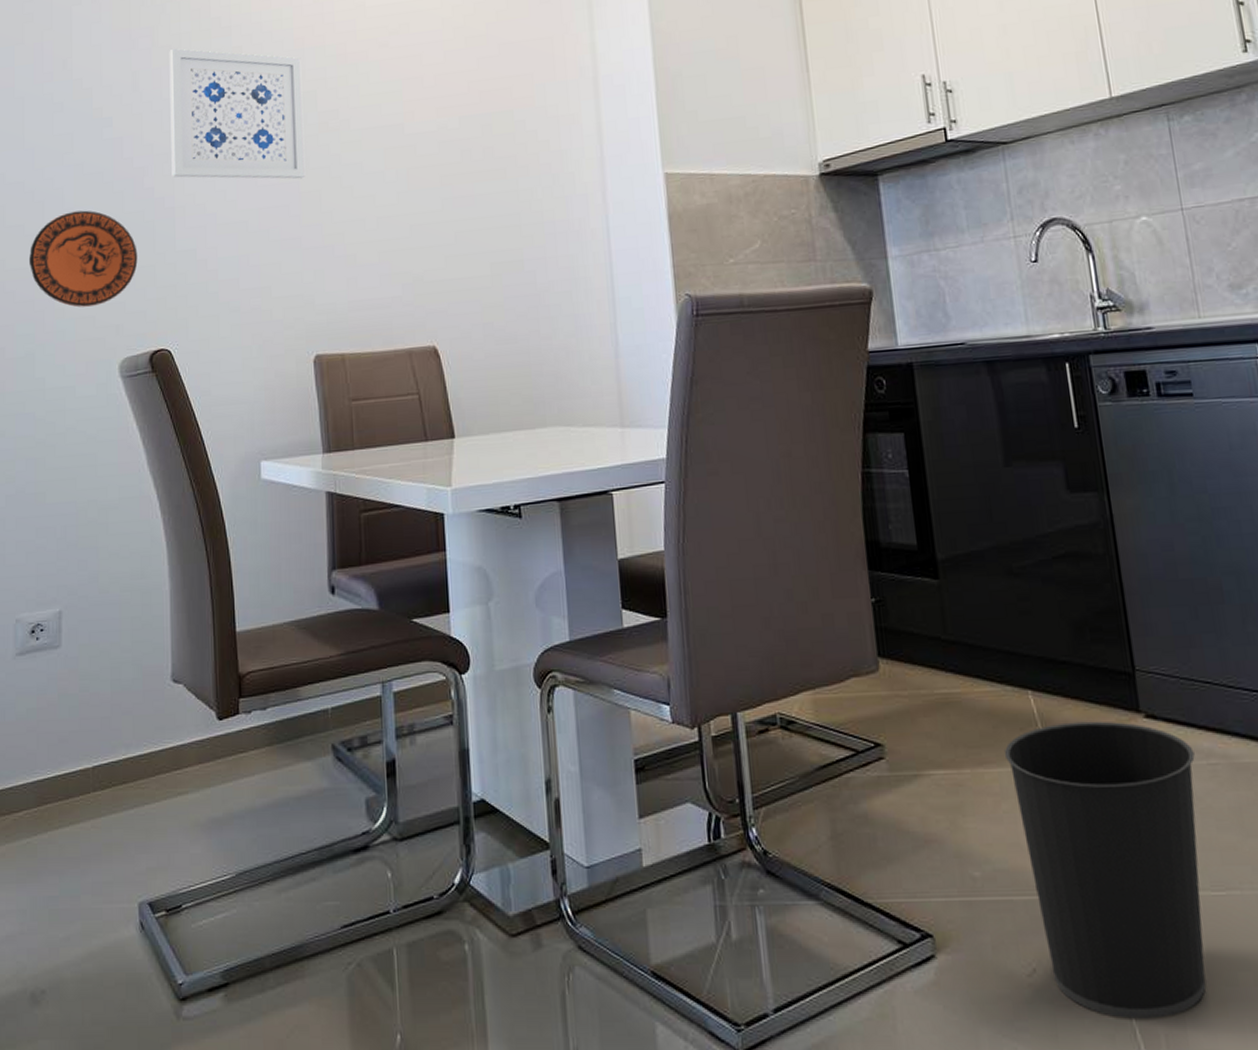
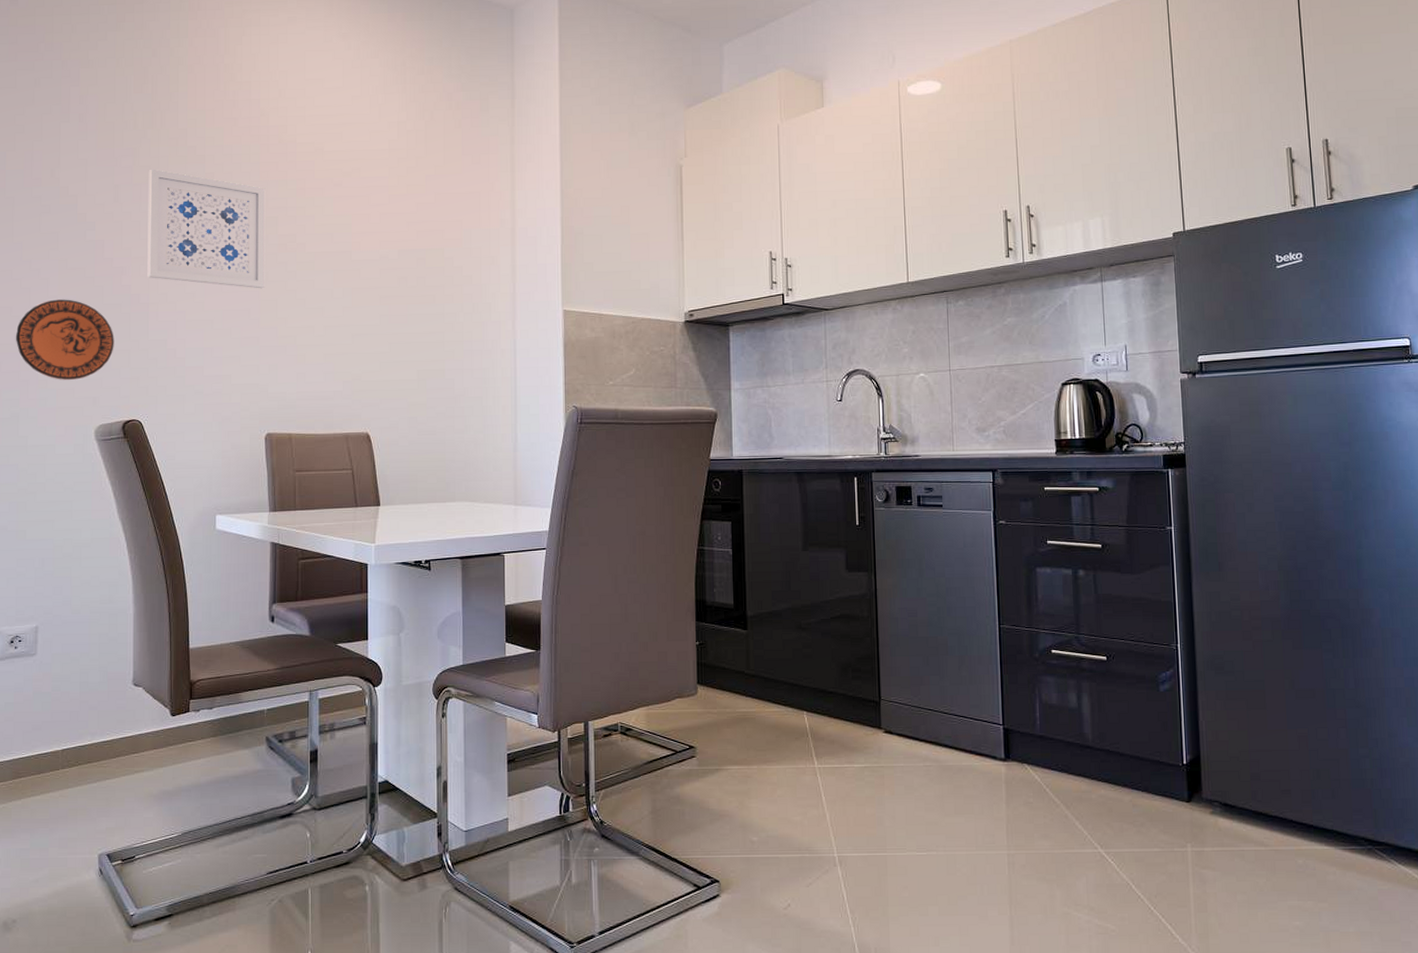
wastebasket: present [1004,721,1206,1019] -> none [782,734,916,937]

